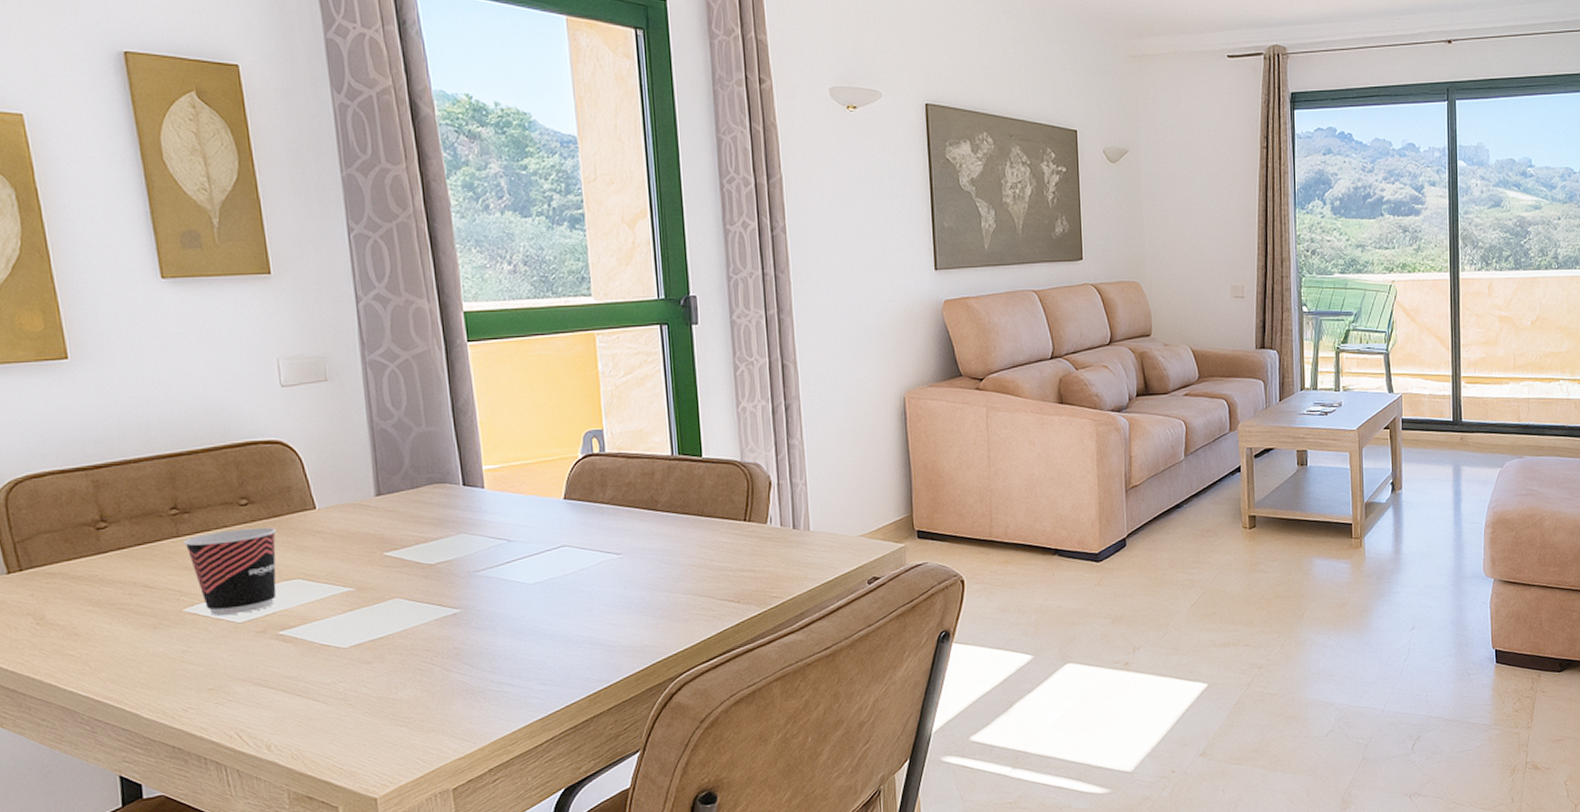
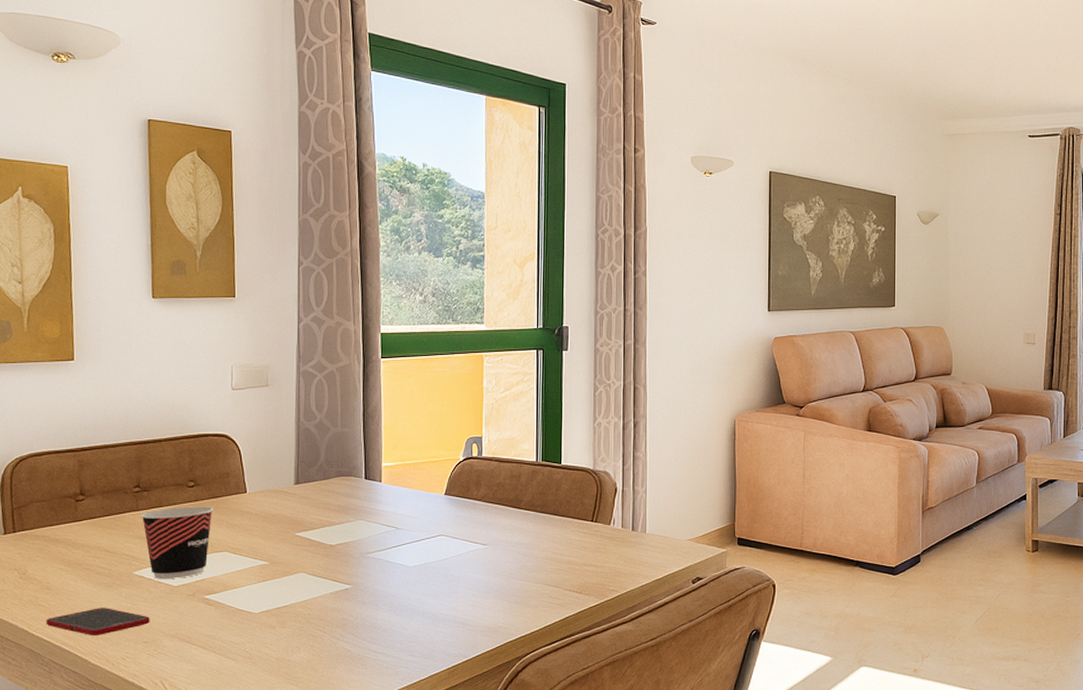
cell phone: none [78,652,213,686] -> present [46,608,150,635]

